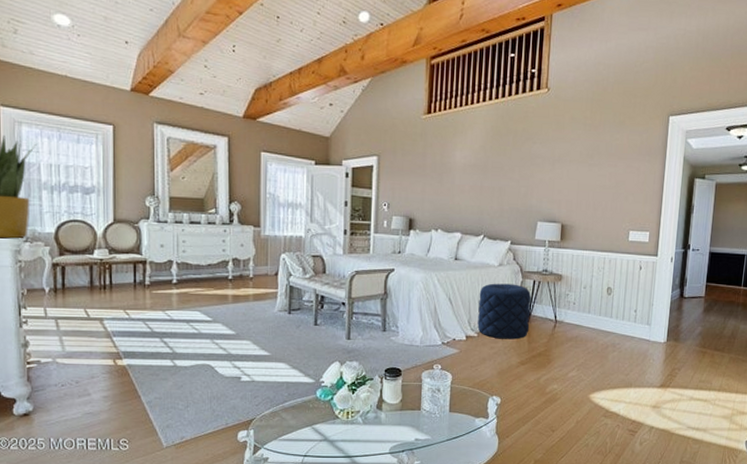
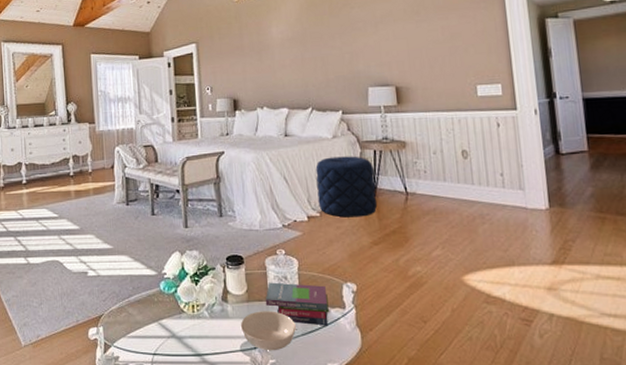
bowl: none [391,419,442,454] -> present [240,311,296,351]
books: none [417,393,474,433] -> present [265,282,329,326]

